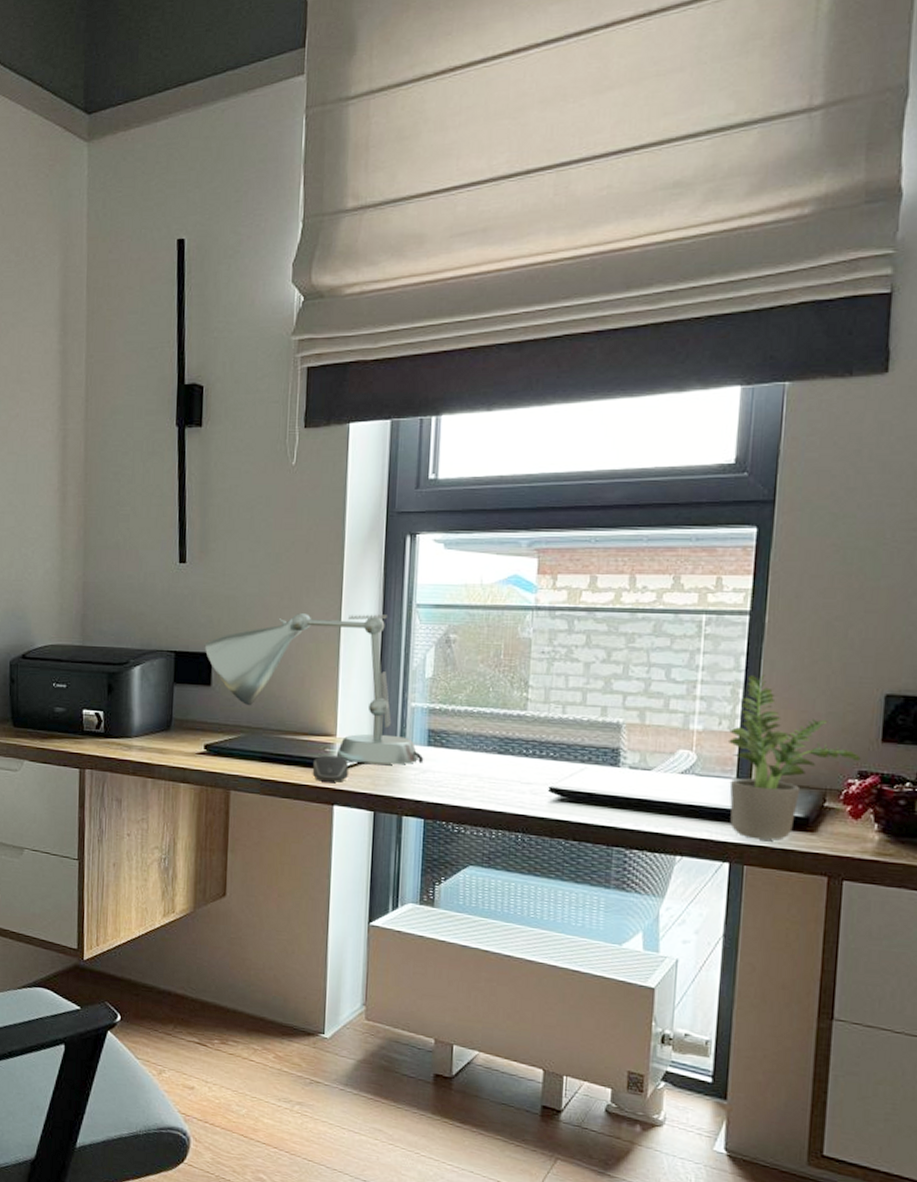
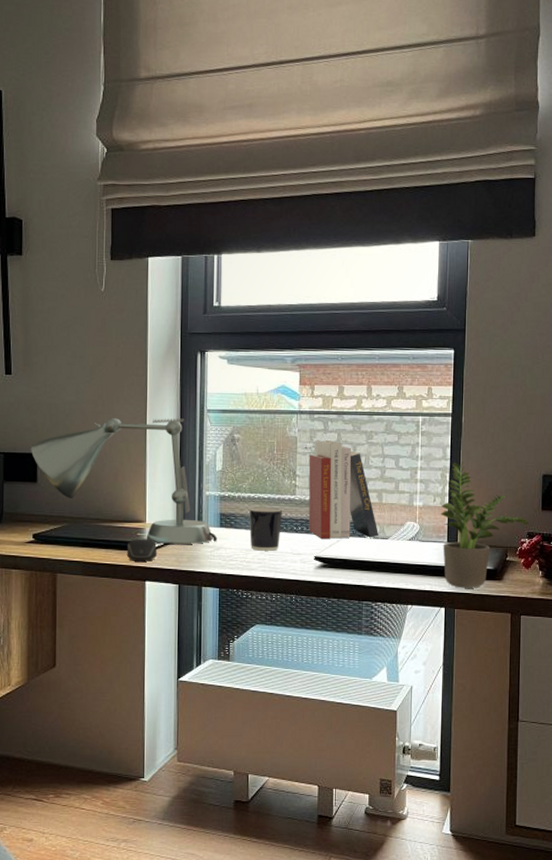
mug: none [464,723,508,778] -> present [249,507,282,551]
books: none [542,643,638,768] -> present [308,440,378,539]

